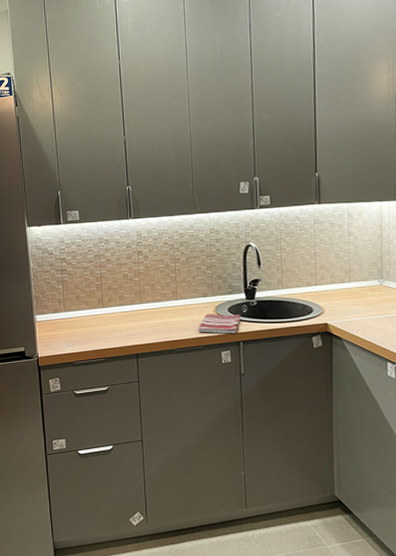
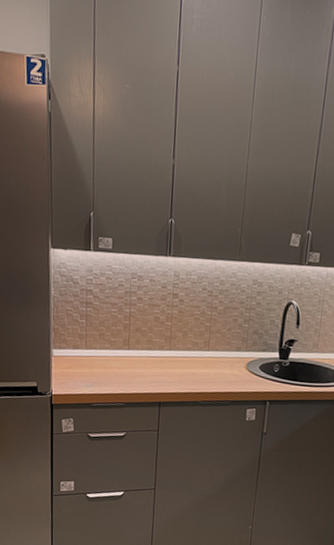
dish towel: present [198,314,241,334] -> none [226,369,272,392]

